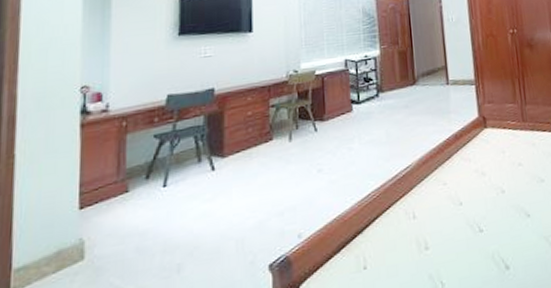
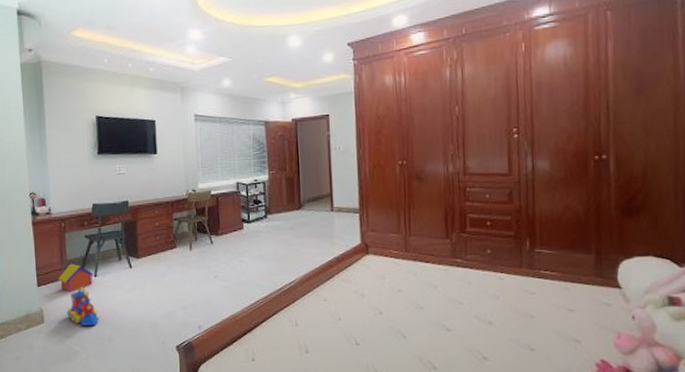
toy house: none [110,172,162,211] -> present [58,263,93,292]
toy train: none [120,201,166,256] -> present [67,286,100,326]

